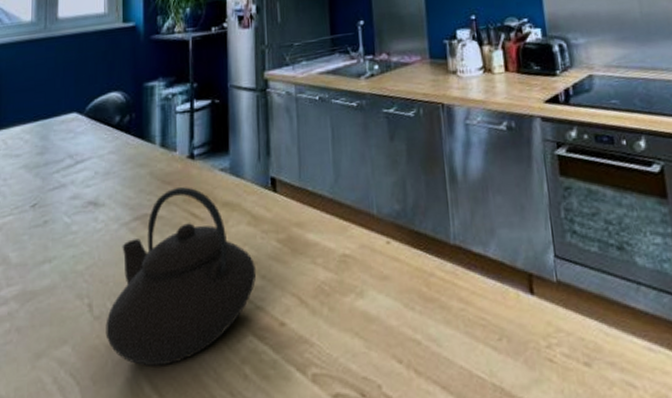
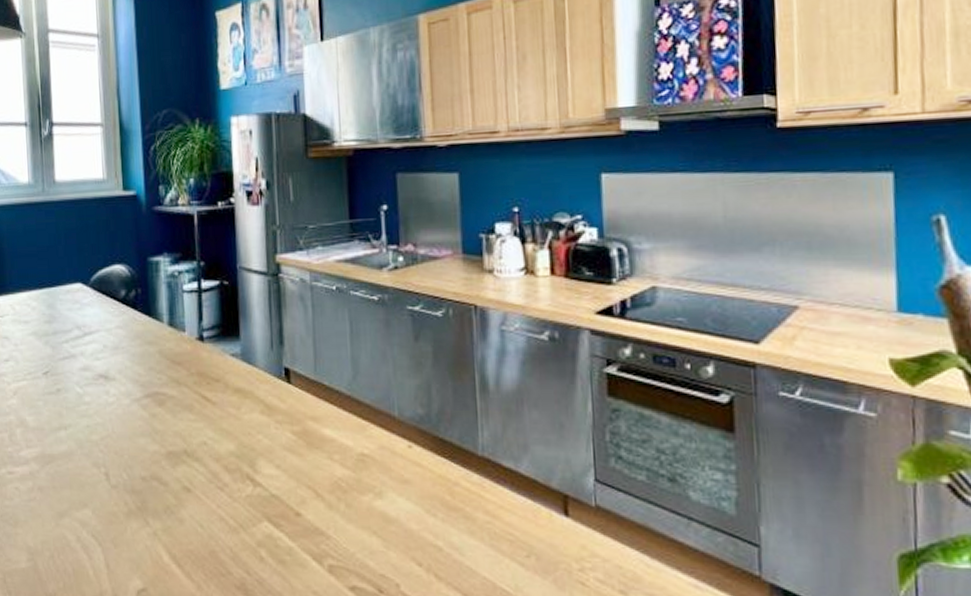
teapot: present [105,187,257,367] -> none [123,369,271,540]

